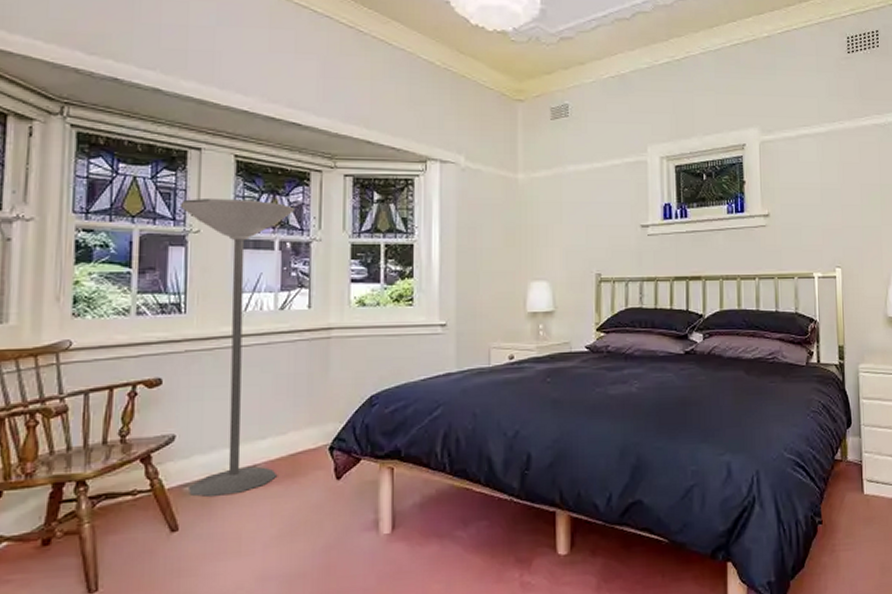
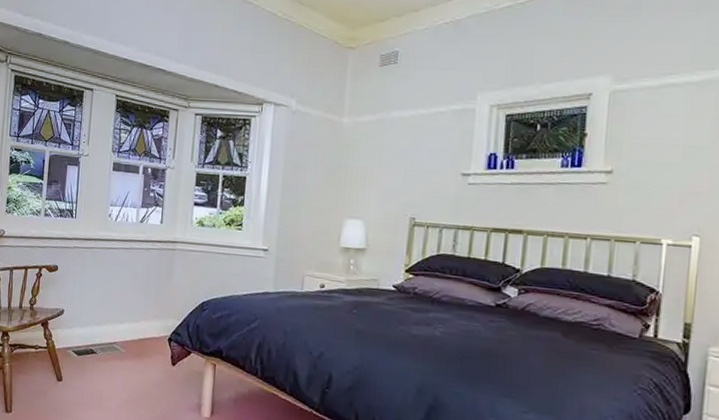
floor lamp: present [181,197,296,497] -> none [70,129,157,362]

